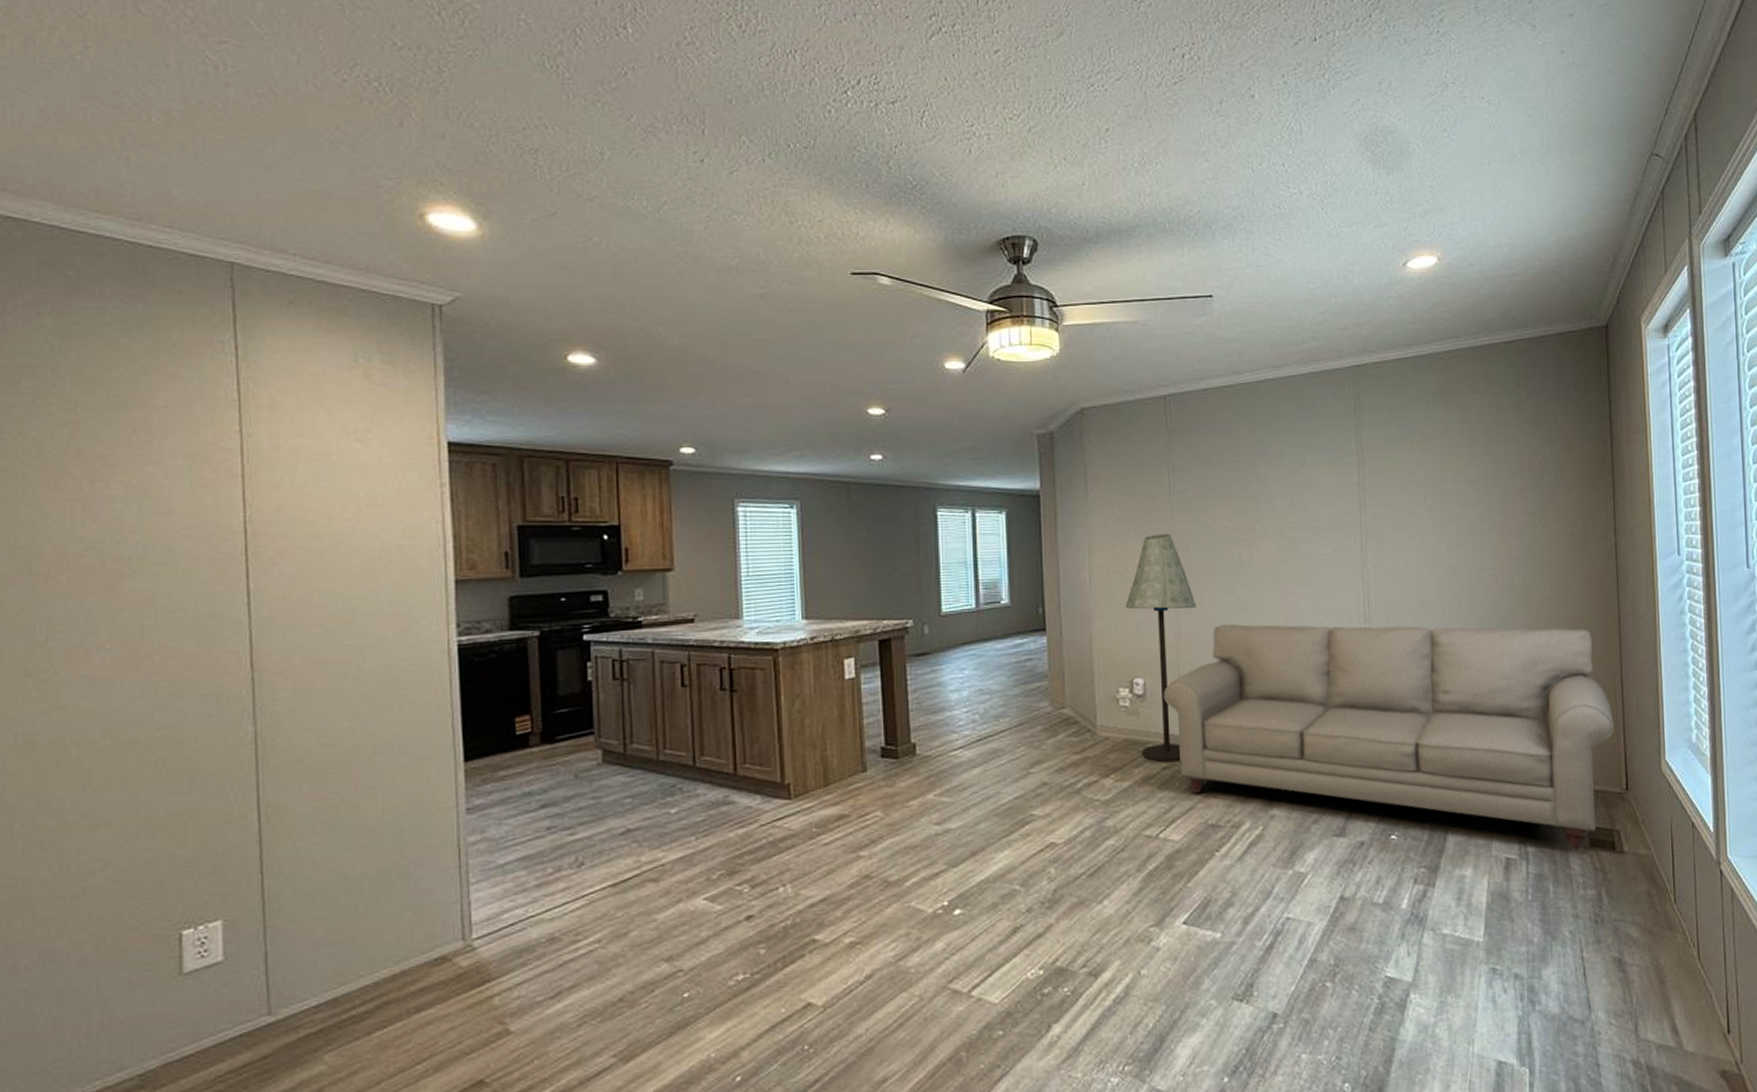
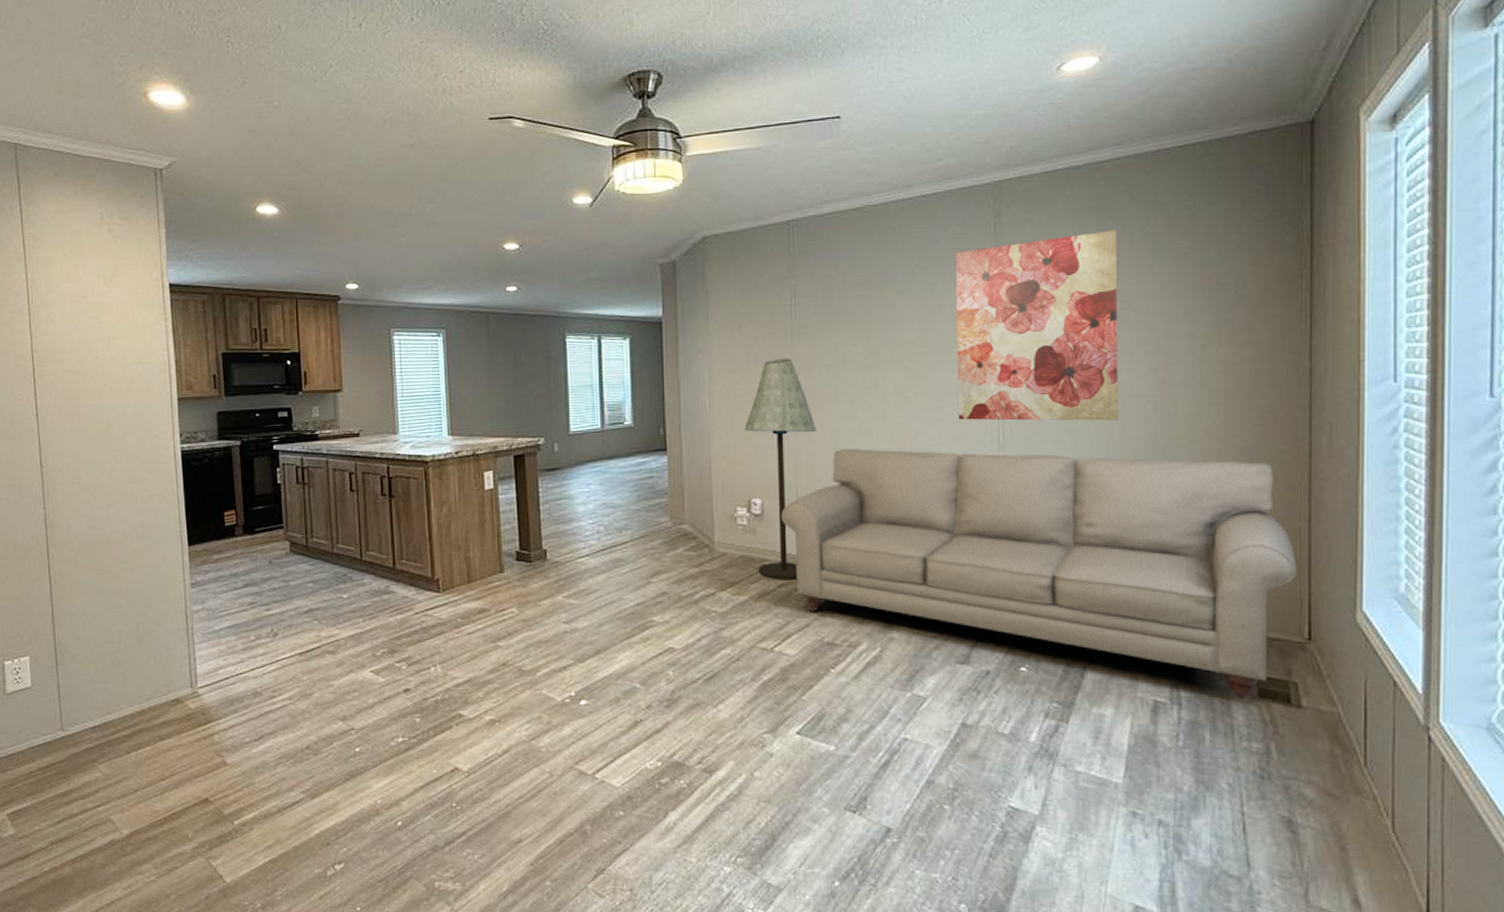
wall art: none [1320,415,1466,594] -> present [955,230,1118,421]

